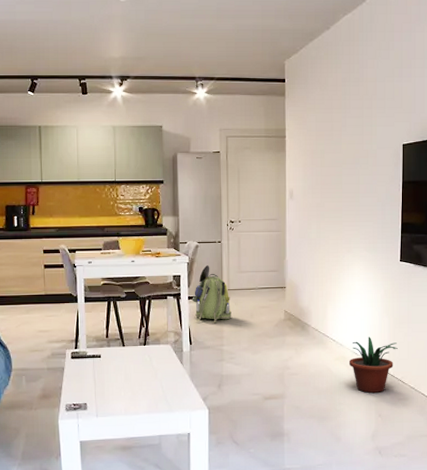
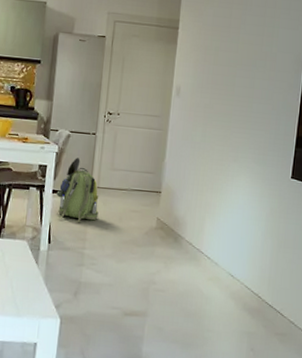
potted plant: present [348,337,398,393] -> none [222,258,280,323]

